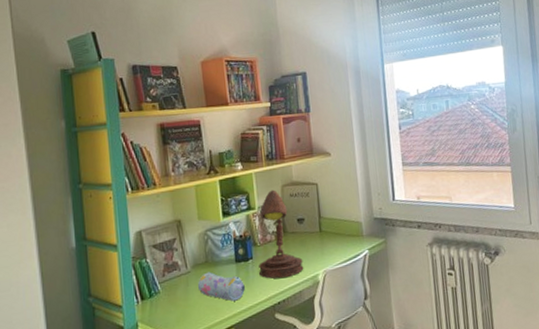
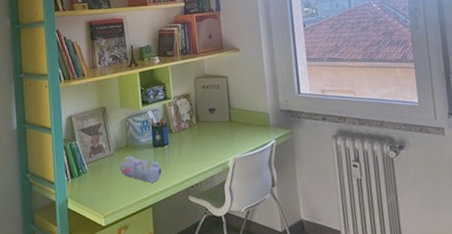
desk lamp: present [259,190,304,279] -> none [174,81,215,164]

